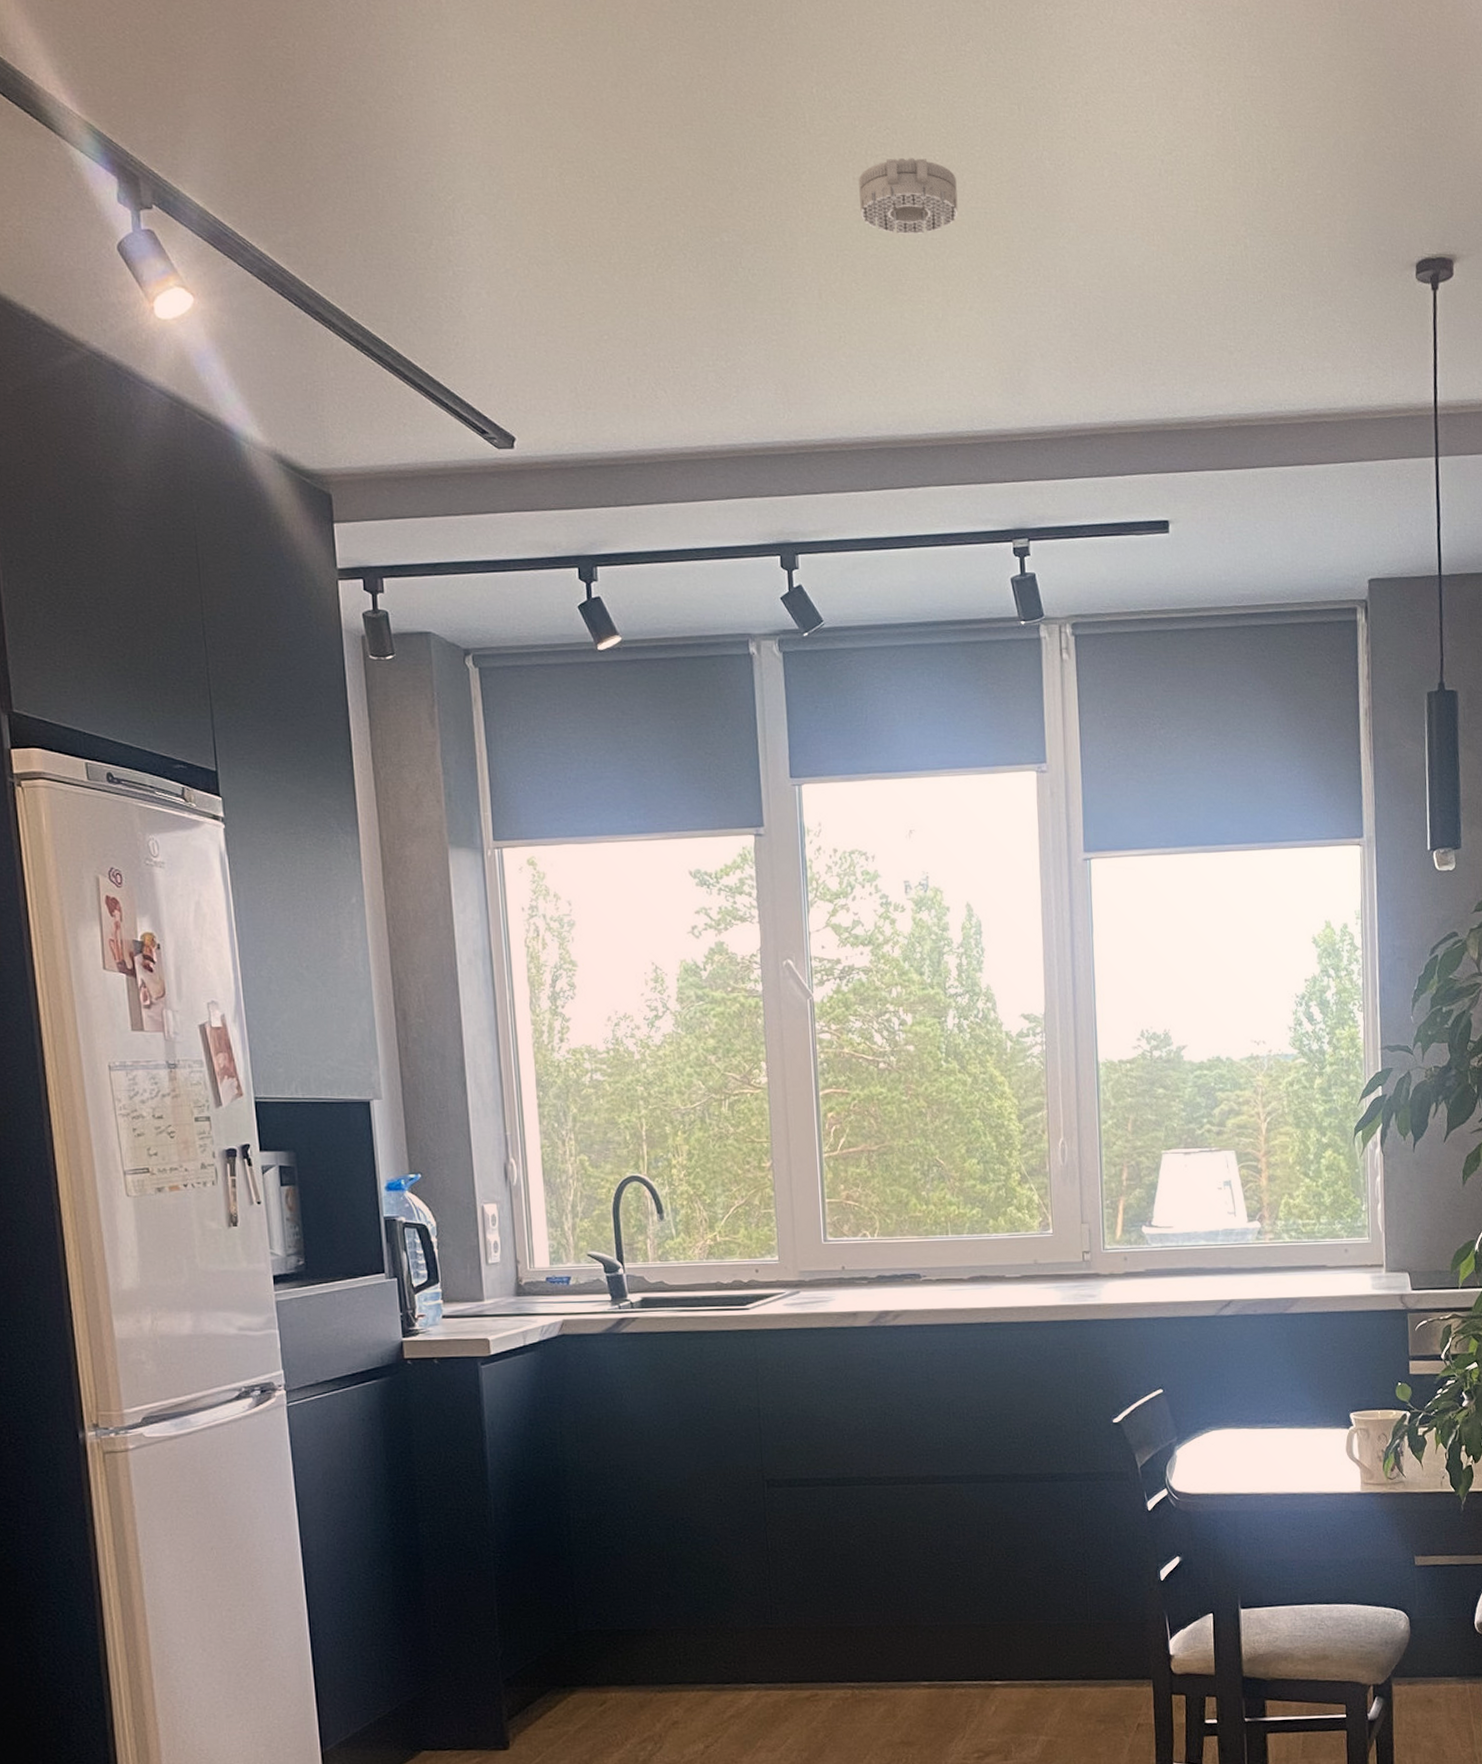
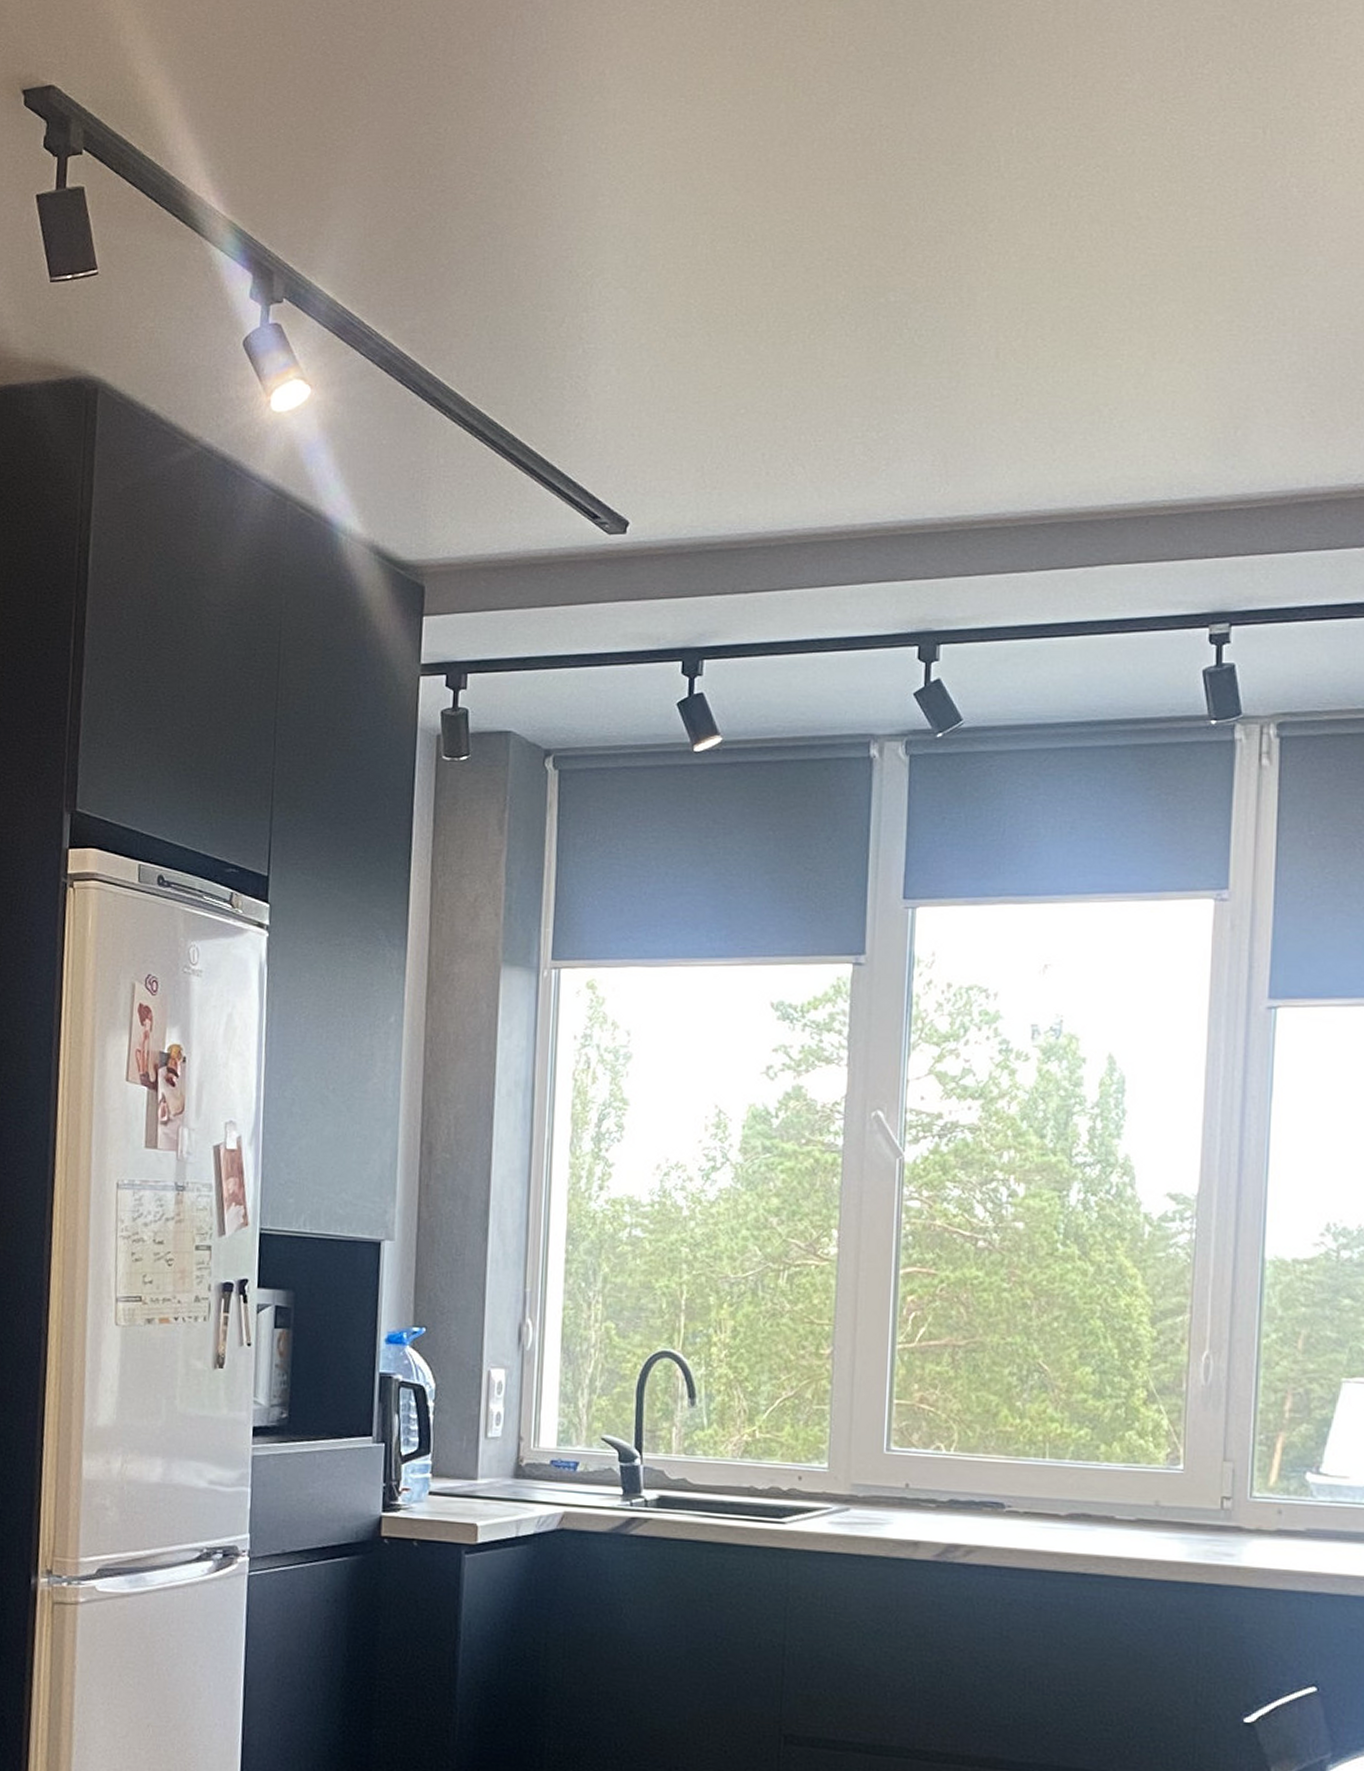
smoke detector: present [858,158,958,235] -> none [1055,196,1177,282]

